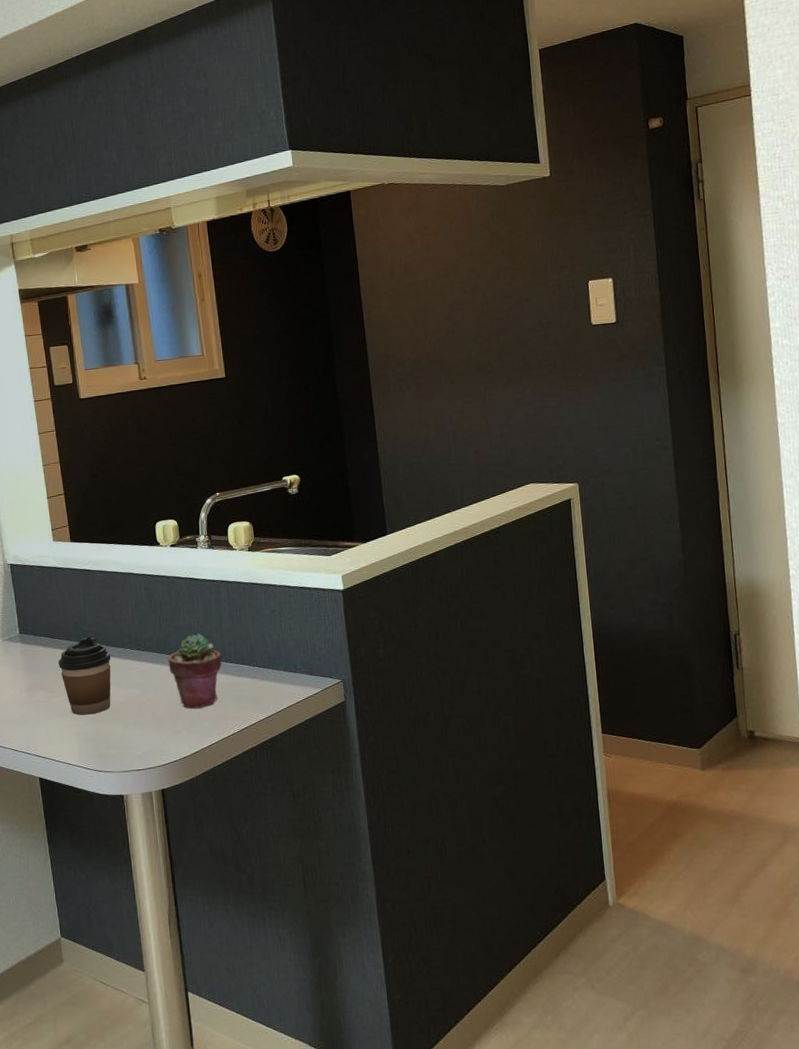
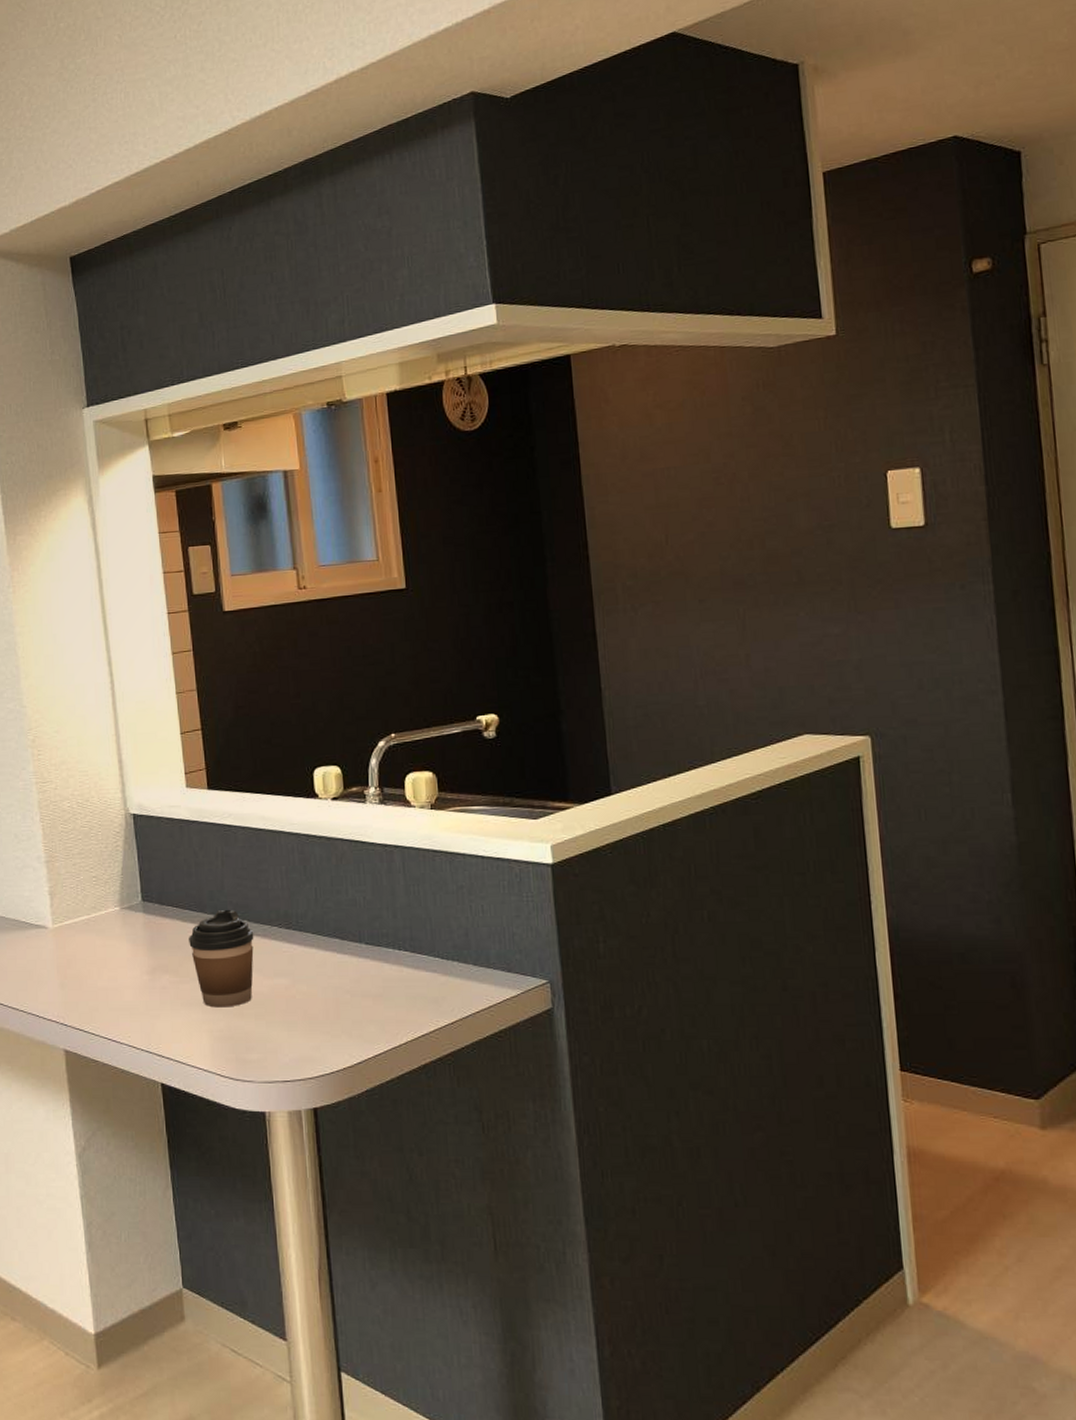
potted succulent: present [168,633,222,709] -> none [325,911,394,1007]

